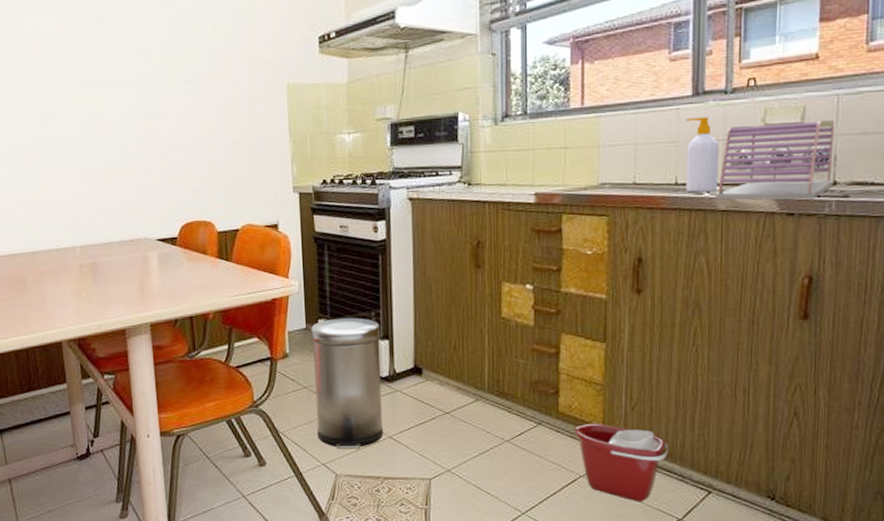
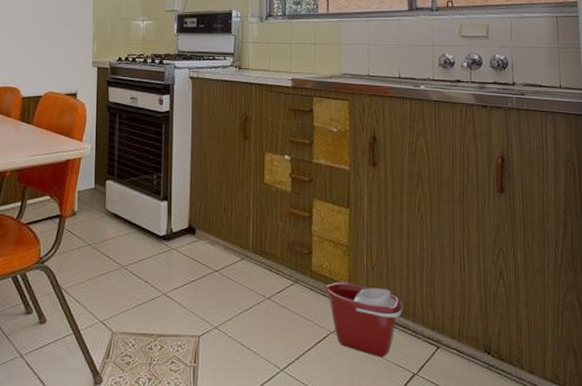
pedal bin: present [311,317,383,450] -> none [98,179,161,307]
soap bottle: present [686,116,719,193] -> none [404,27,430,85]
dish rack: present [714,120,835,200] -> none [428,36,513,95]

